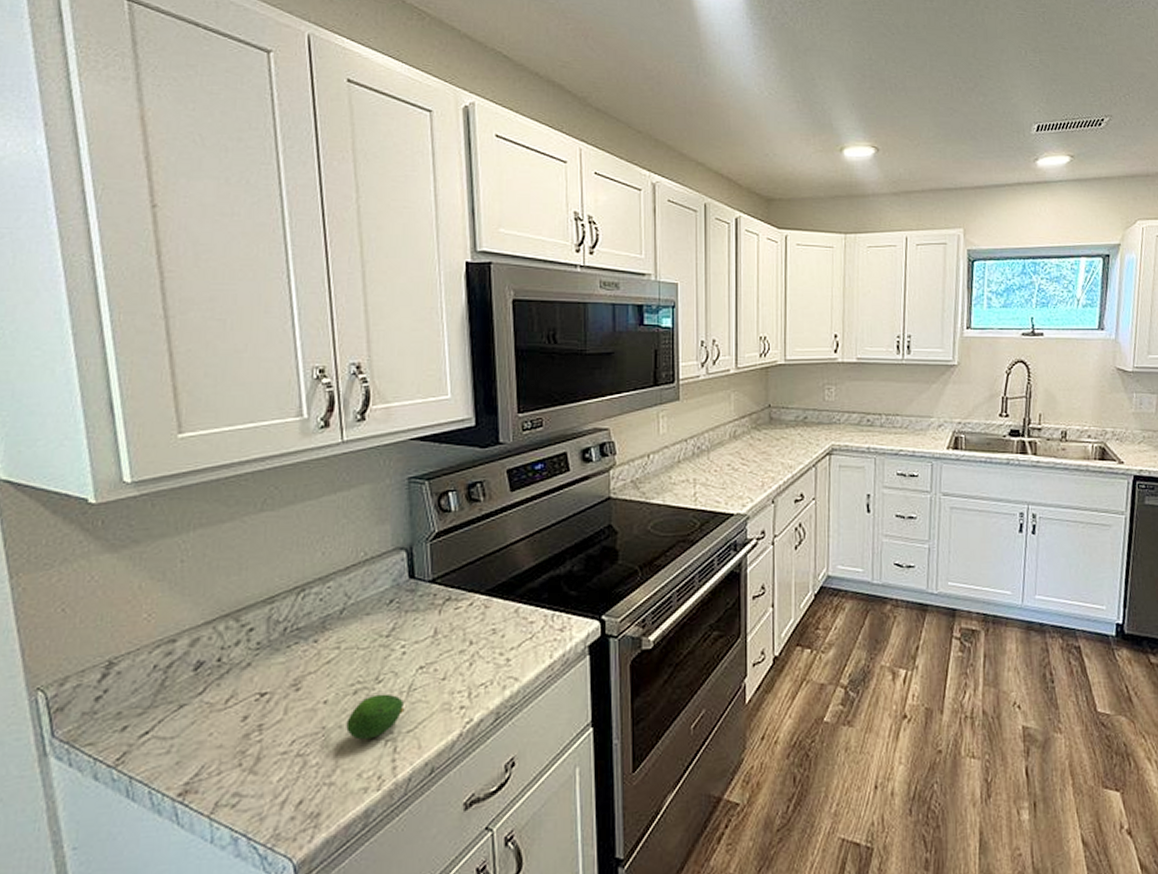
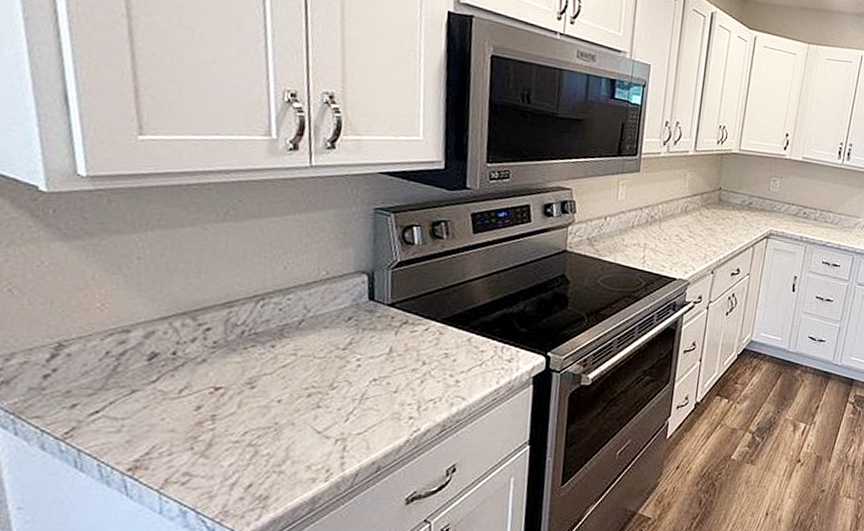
fruit: present [346,693,405,740] -> none [298,399,356,437]

